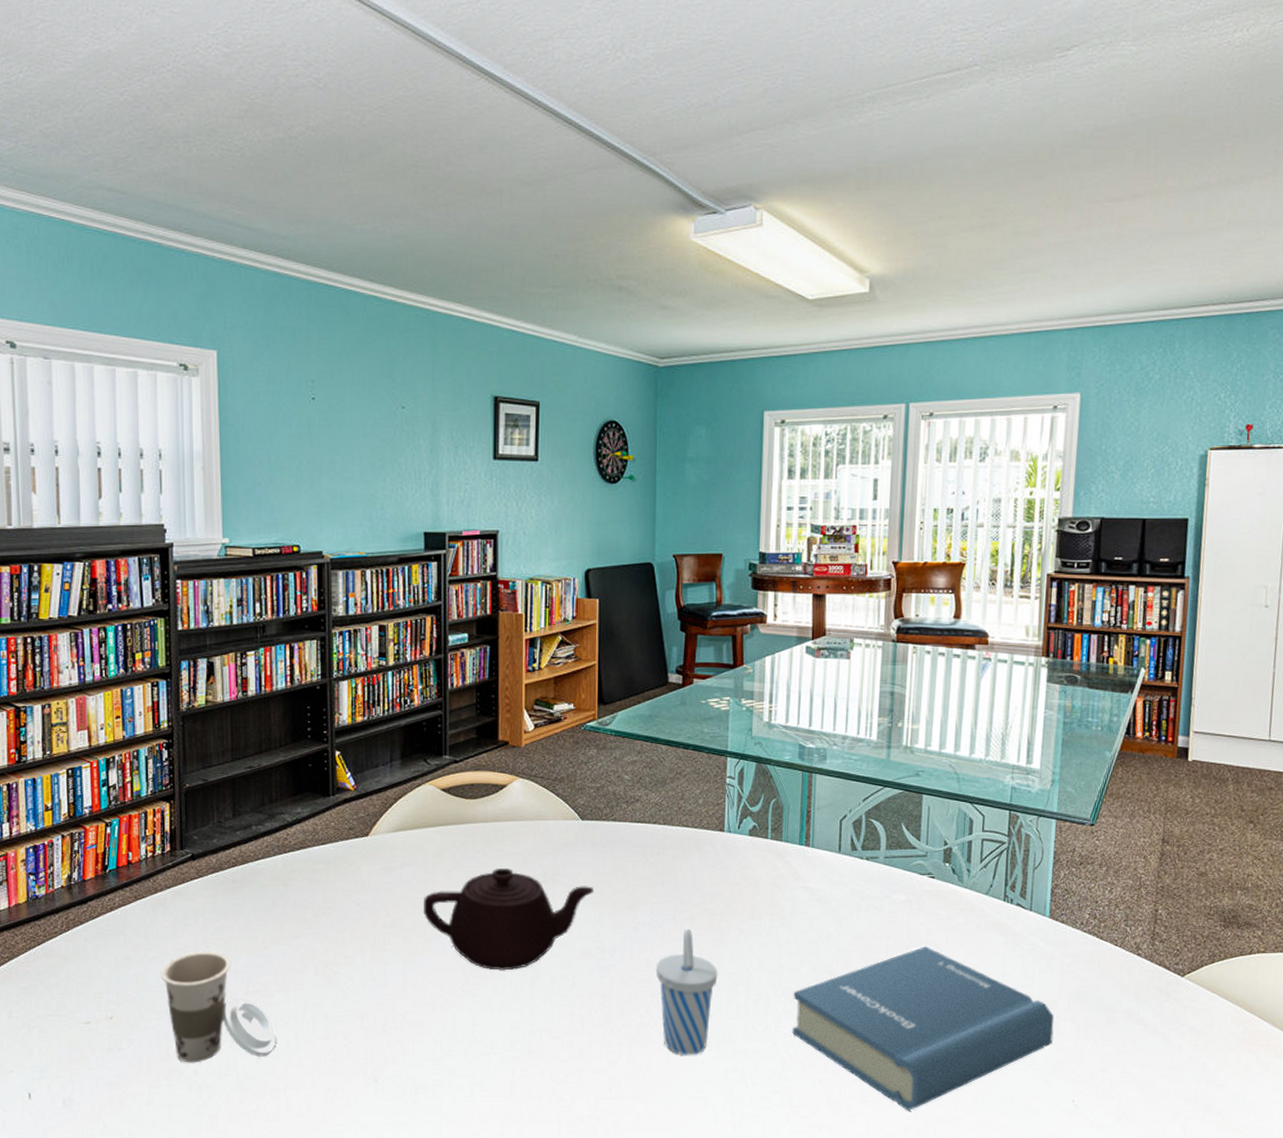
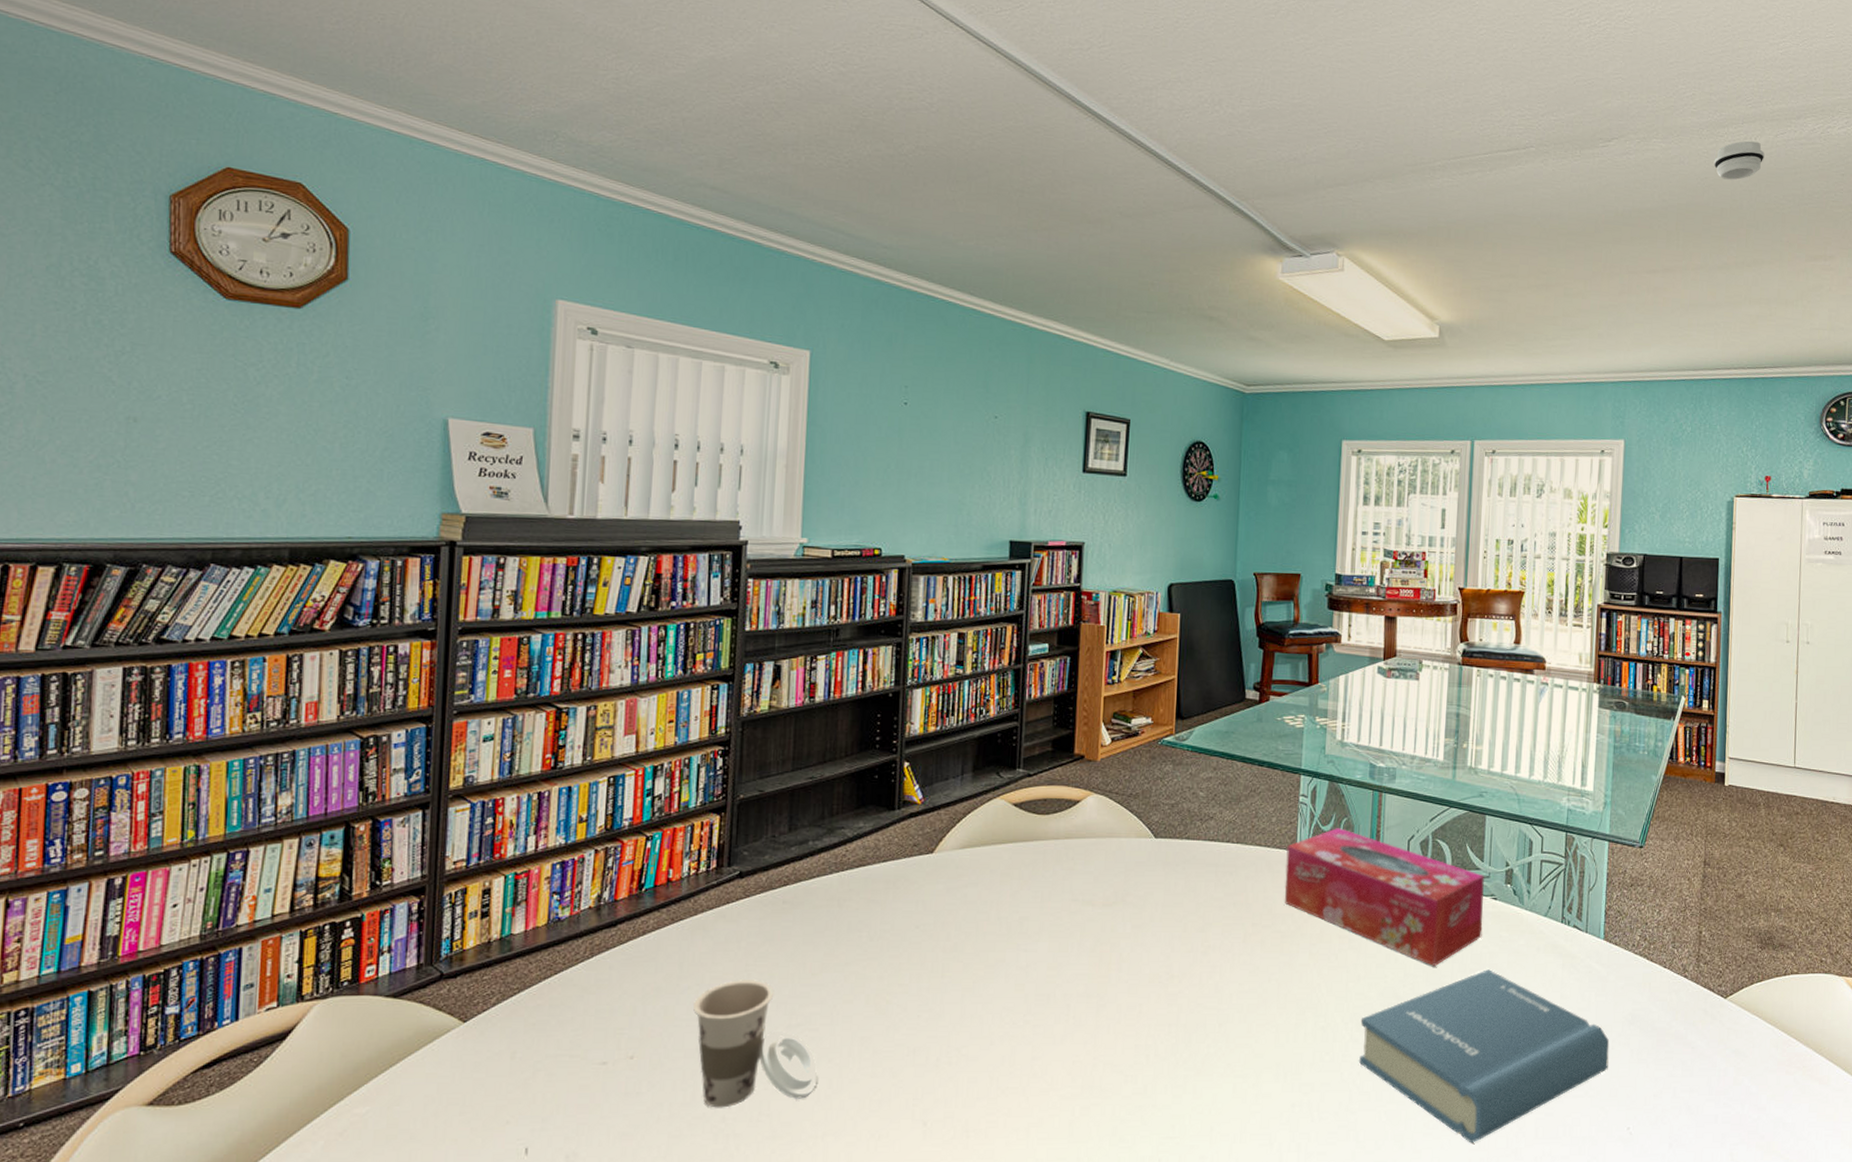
teapot: present [424,868,594,971] -> none [987,888,1165,999]
cup: present [655,929,718,1055] -> none [1224,953,1287,1088]
tissue box: none [713,808,922,944] -> present [1284,827,1485,967]
smoke detector: none [1195,33,1259,83] -> present [1714,140,1765,180]

